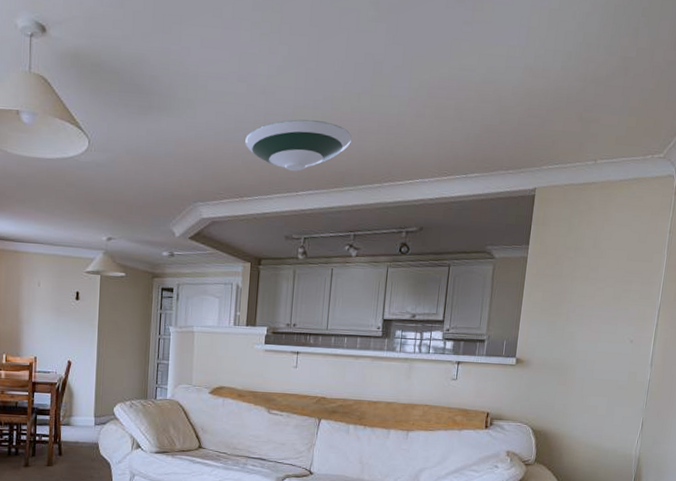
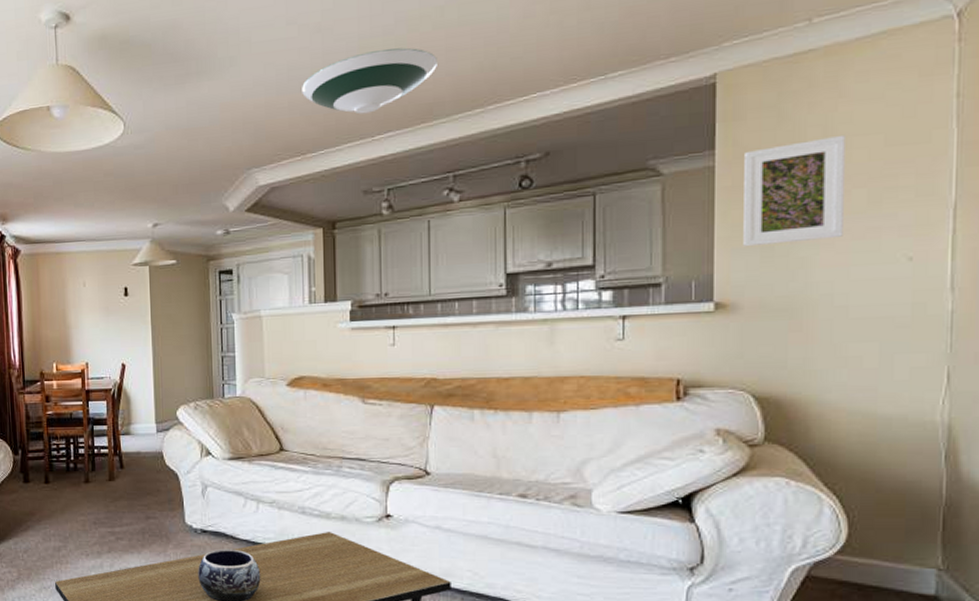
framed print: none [538,247,606,321] -> present [743,134,845,247]

